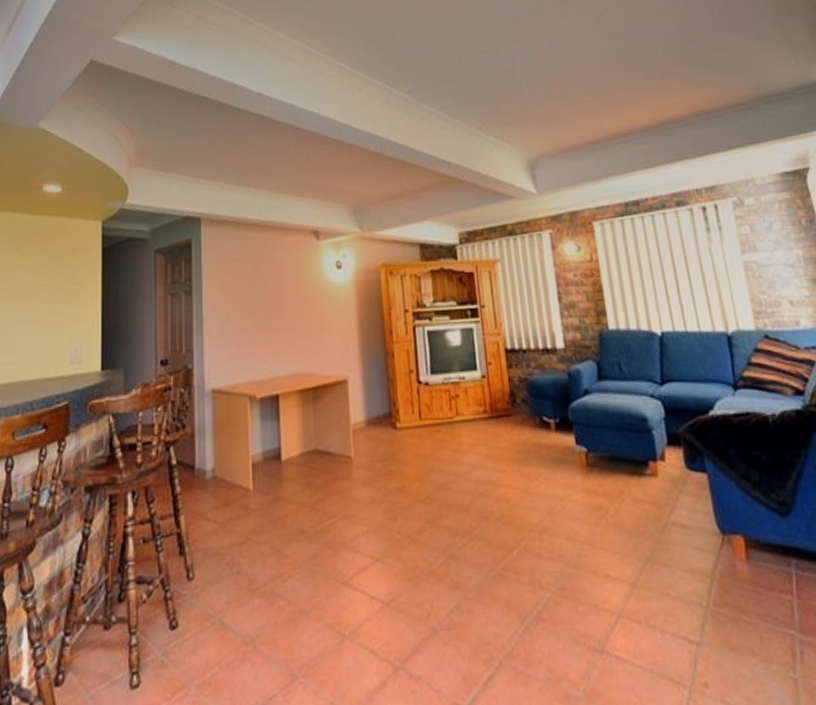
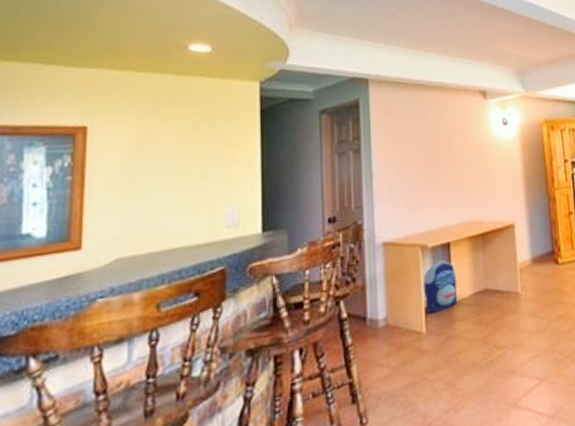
backpack: none [251,414,286,470] -> present [423,260,458,314]

